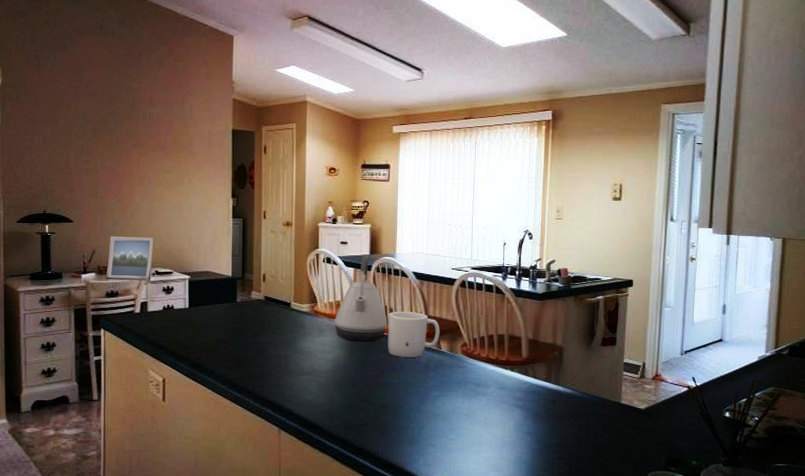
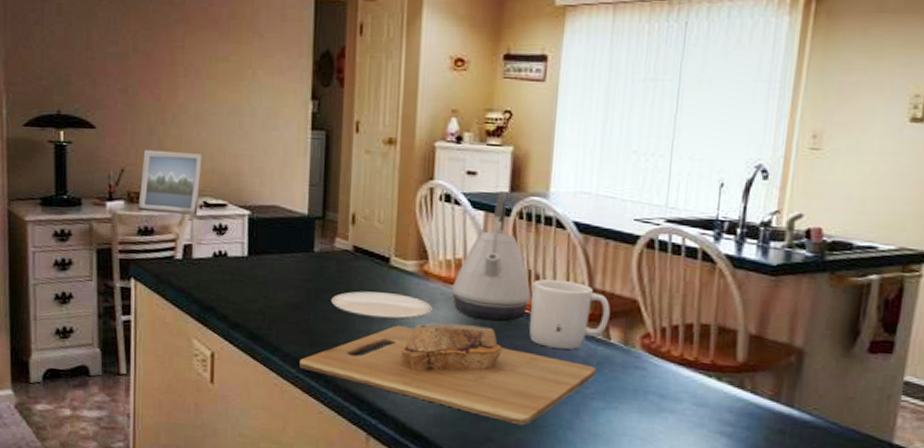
cutting board: none [229,346,433,413] -> present [300,323,596,426]
plate: none [250,327,321,346] -> present [331,291,432,320]

